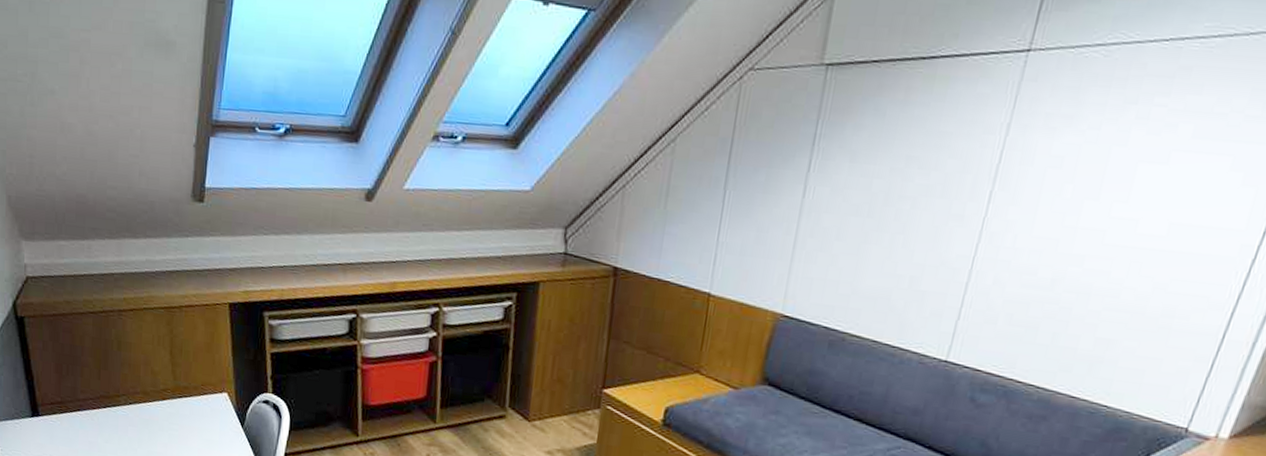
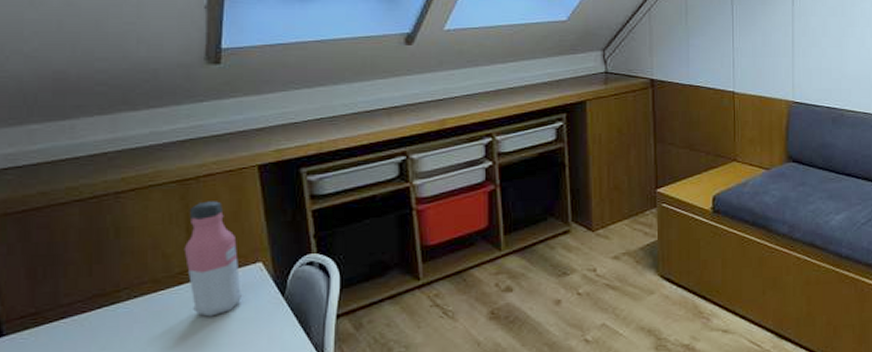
water bottle: none [167,329,211,433] -> present [184,201,243,317]

